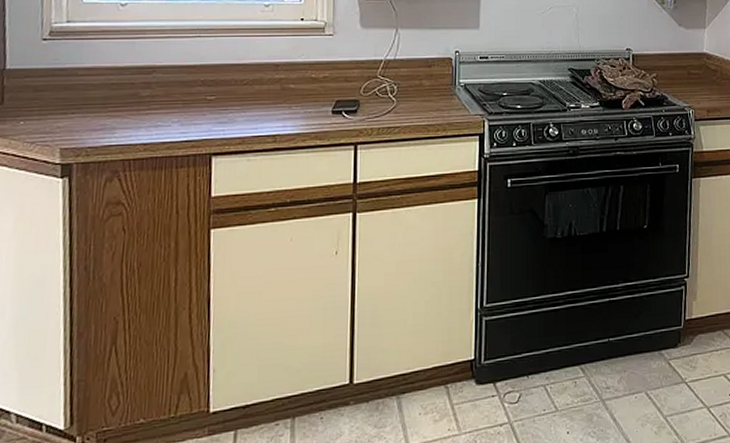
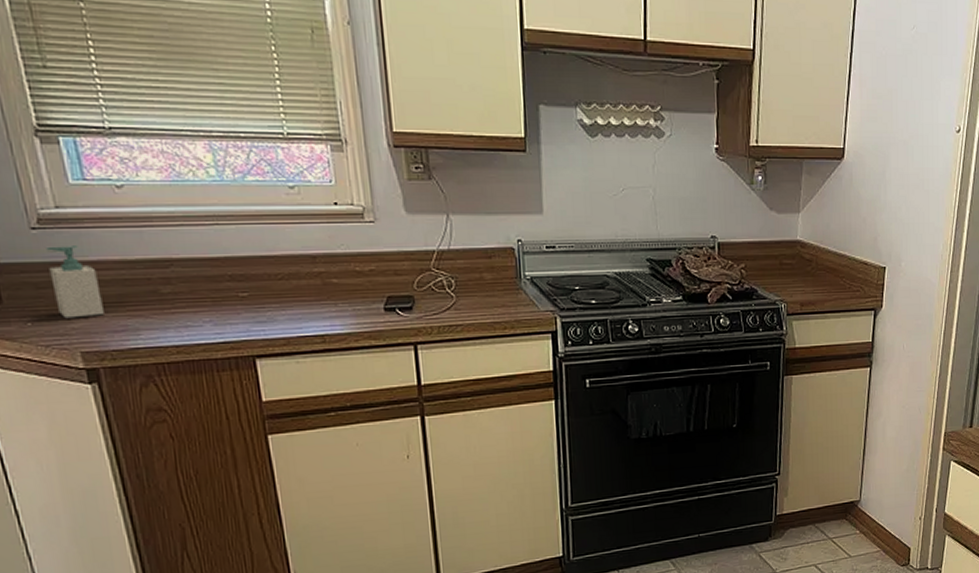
soap bottle: none [49,54,89,118] -> present [46,246,104,319]

